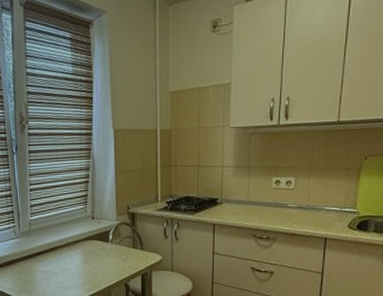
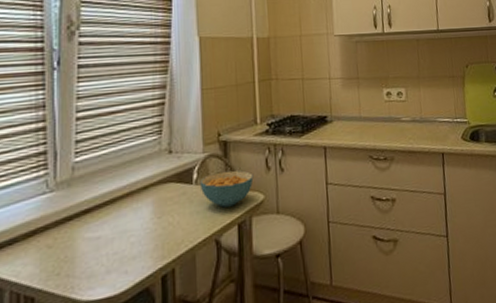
cereal bowl: none [114,235,154,262] -> present [199,170,254,208]

